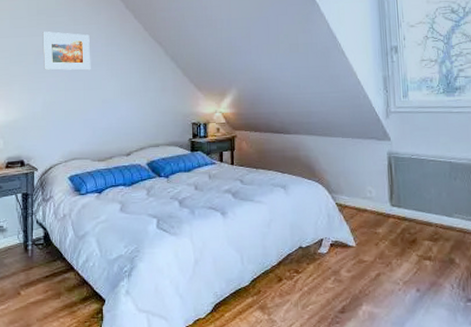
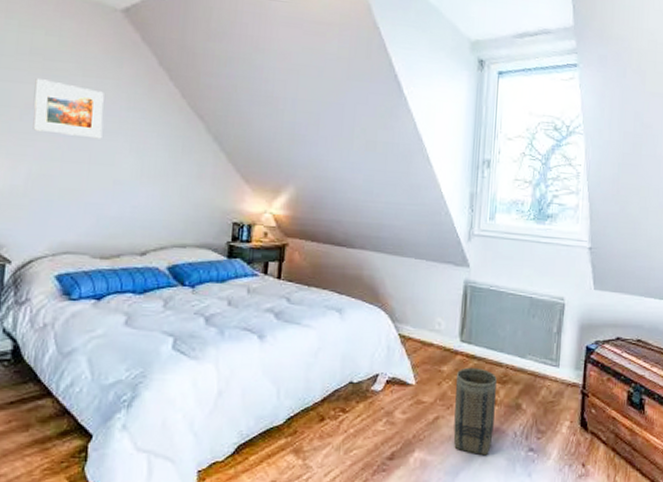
basket: none [391,228,432,307] -> present [453,367,497,456]

